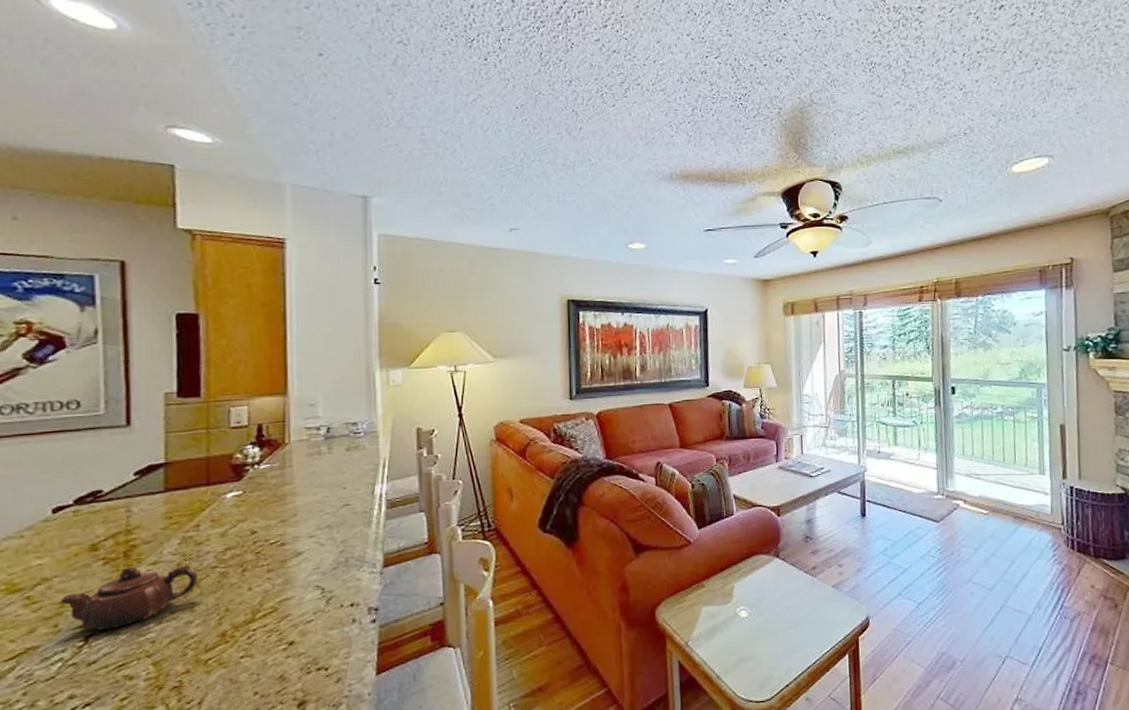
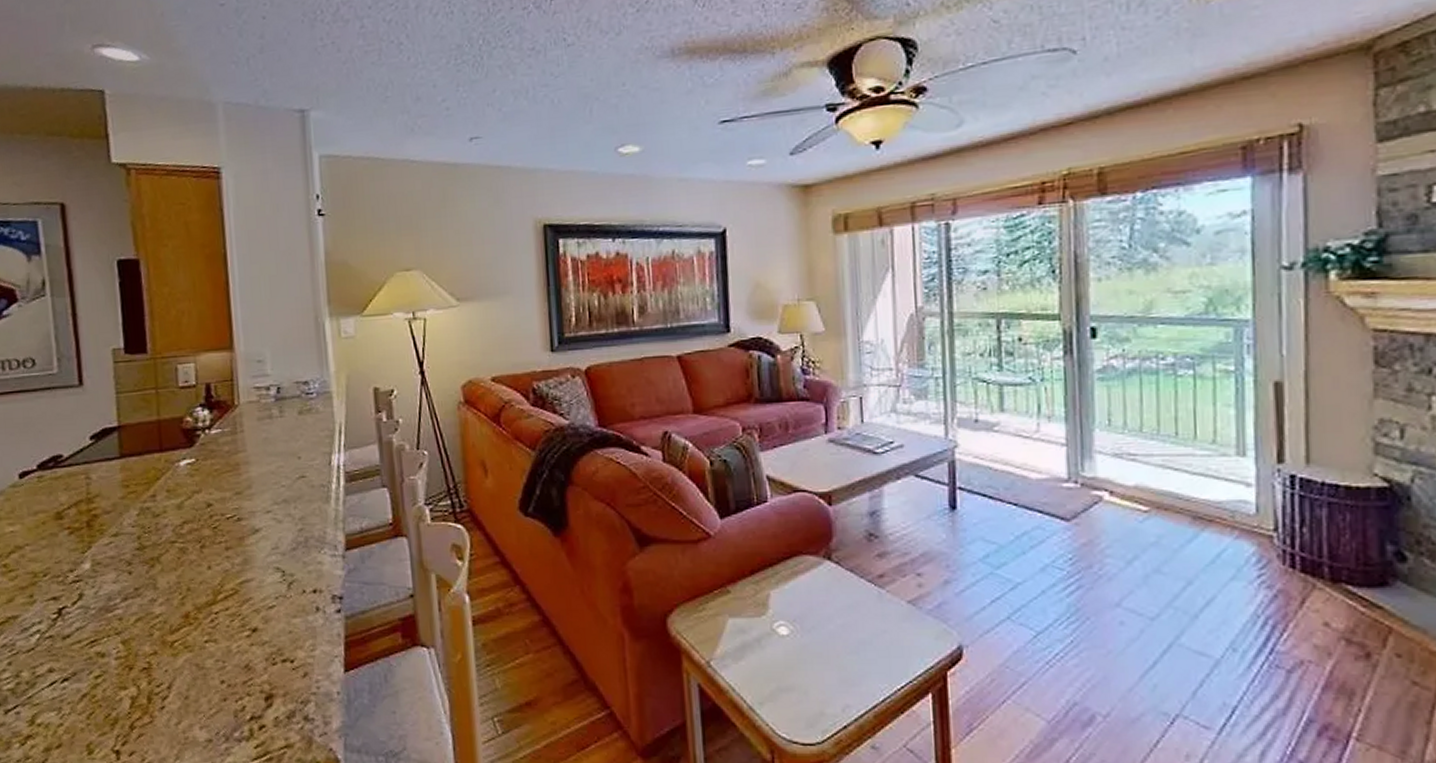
teapot: present [60,564,198,631] -> none [33,537,158,604]

